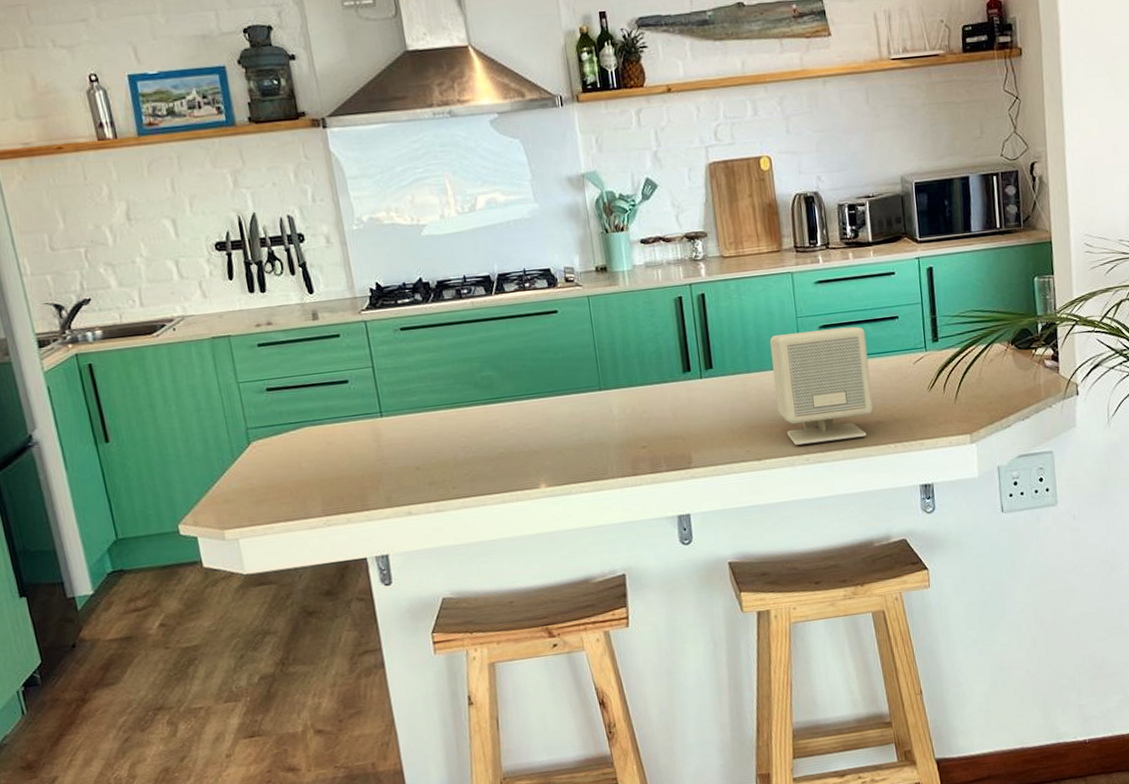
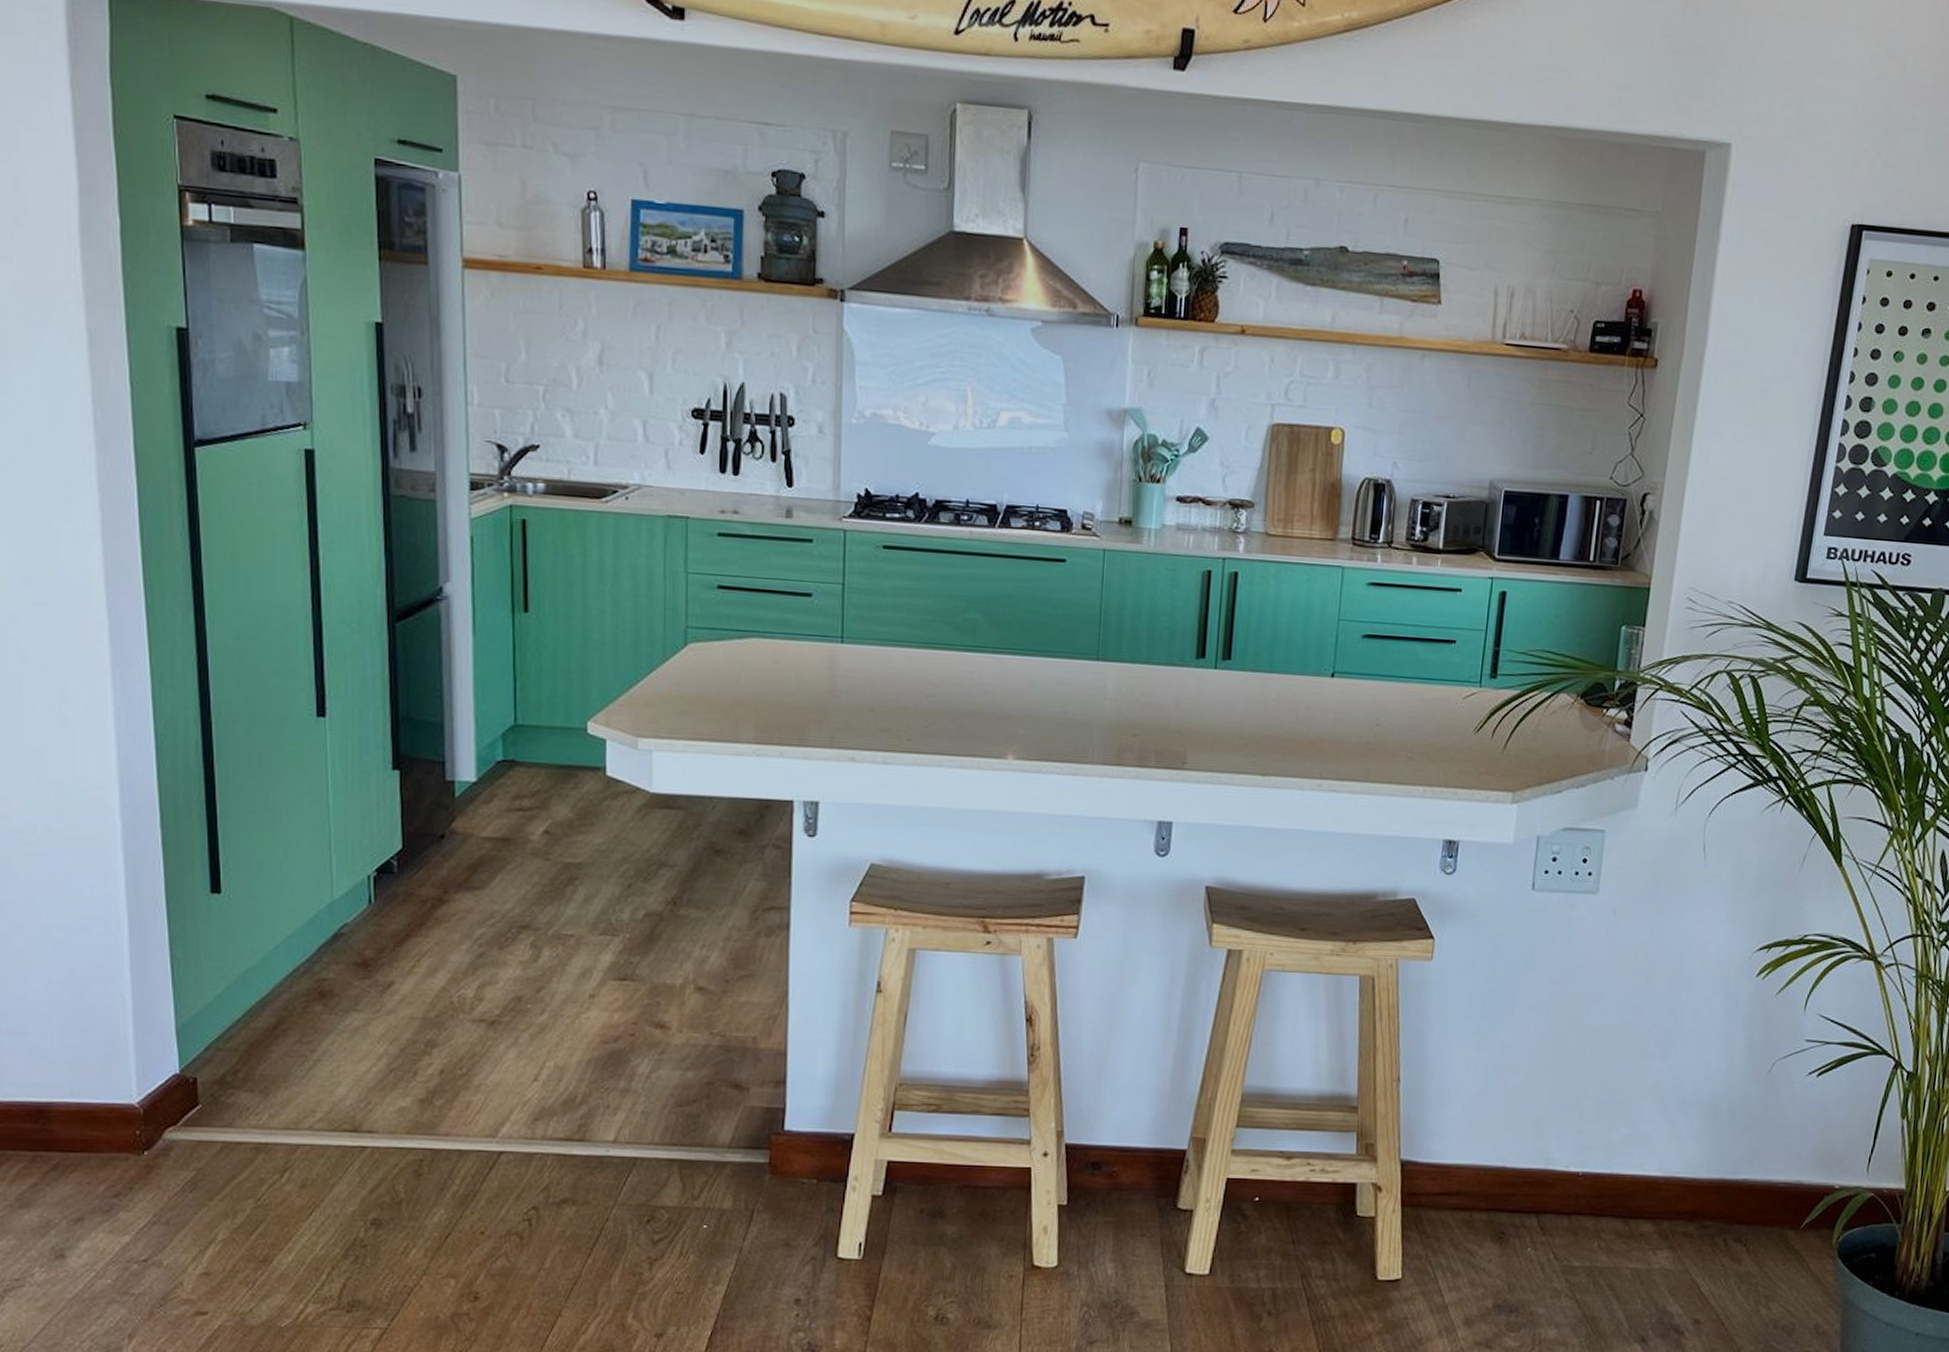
speaker: present [769,326,873,446] -> none [1296,636,1414,772]

